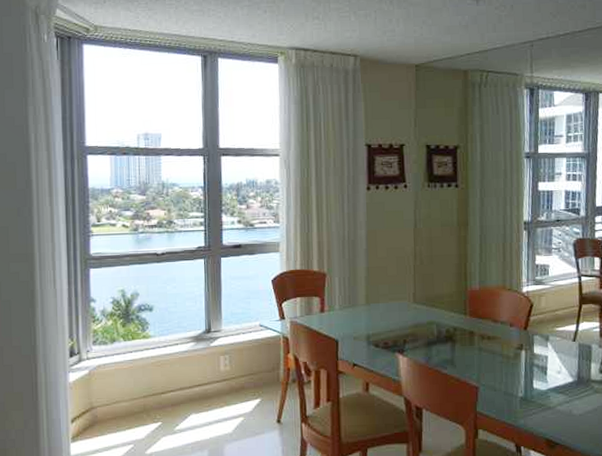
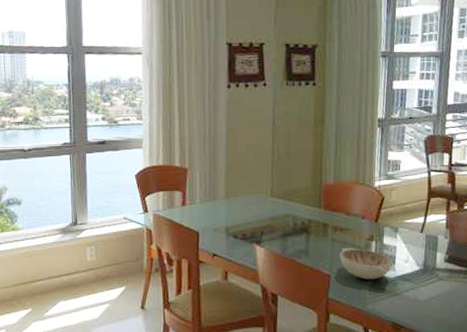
decorative bowl: none [487,357,546,392] -> present [340,248,394,280]

